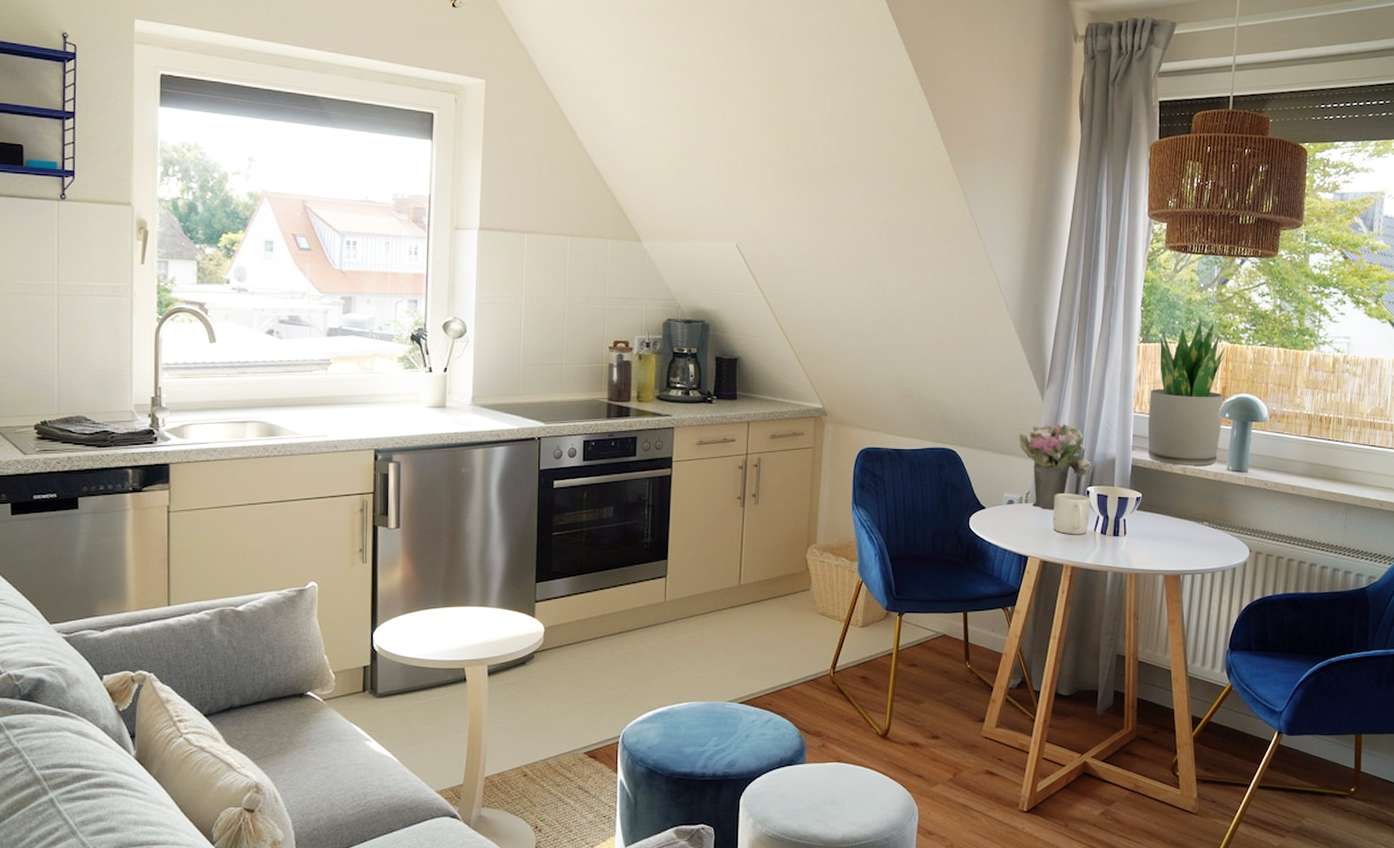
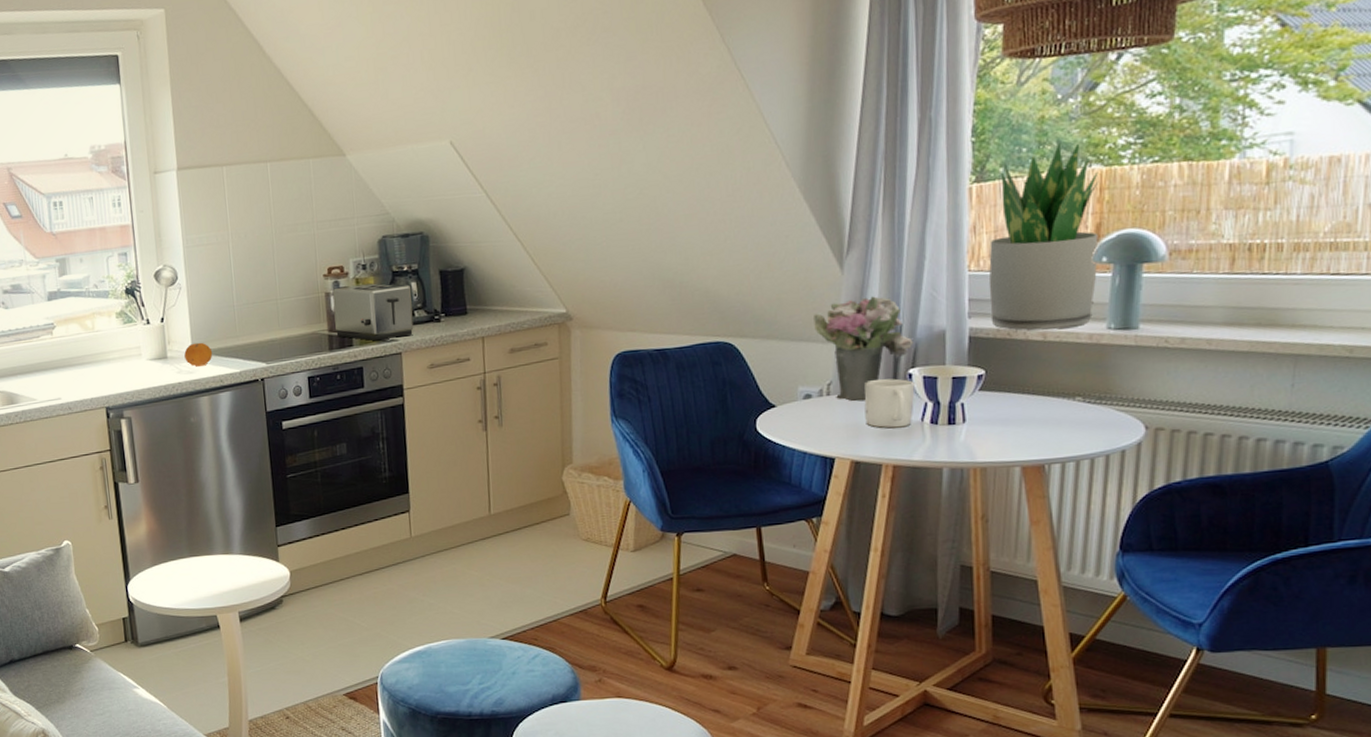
fruit: none [464,396,493,419] -> present [184,342,213,367]
toaster: none [615,360,689,414] -> present [332,283,414,341]

